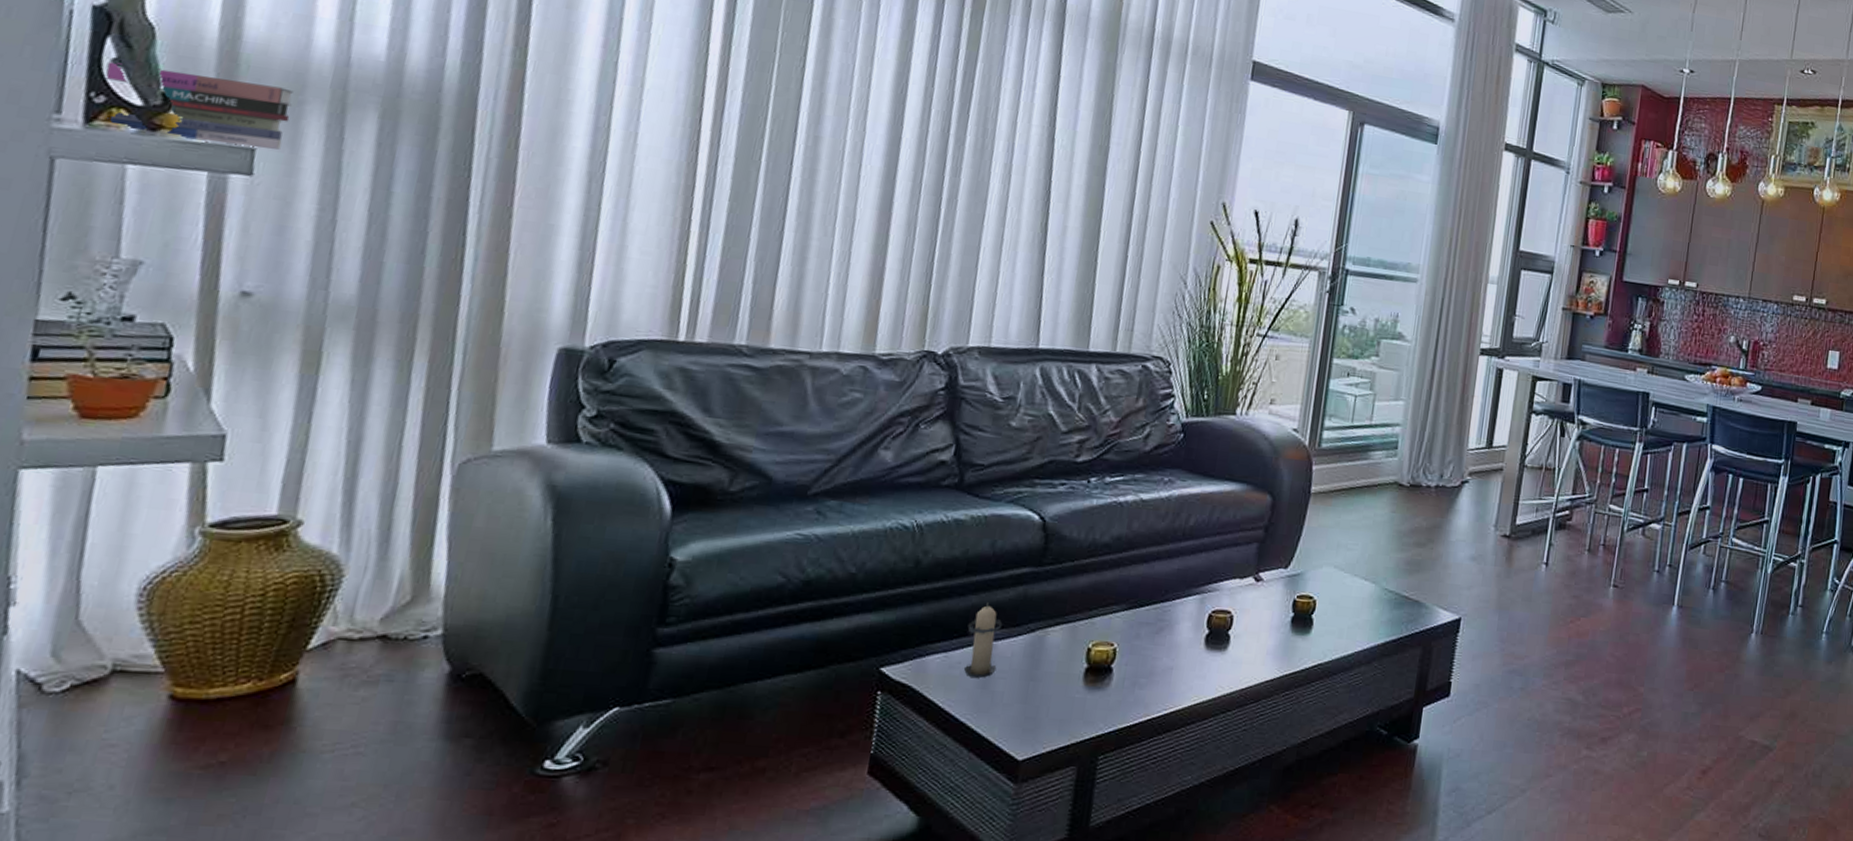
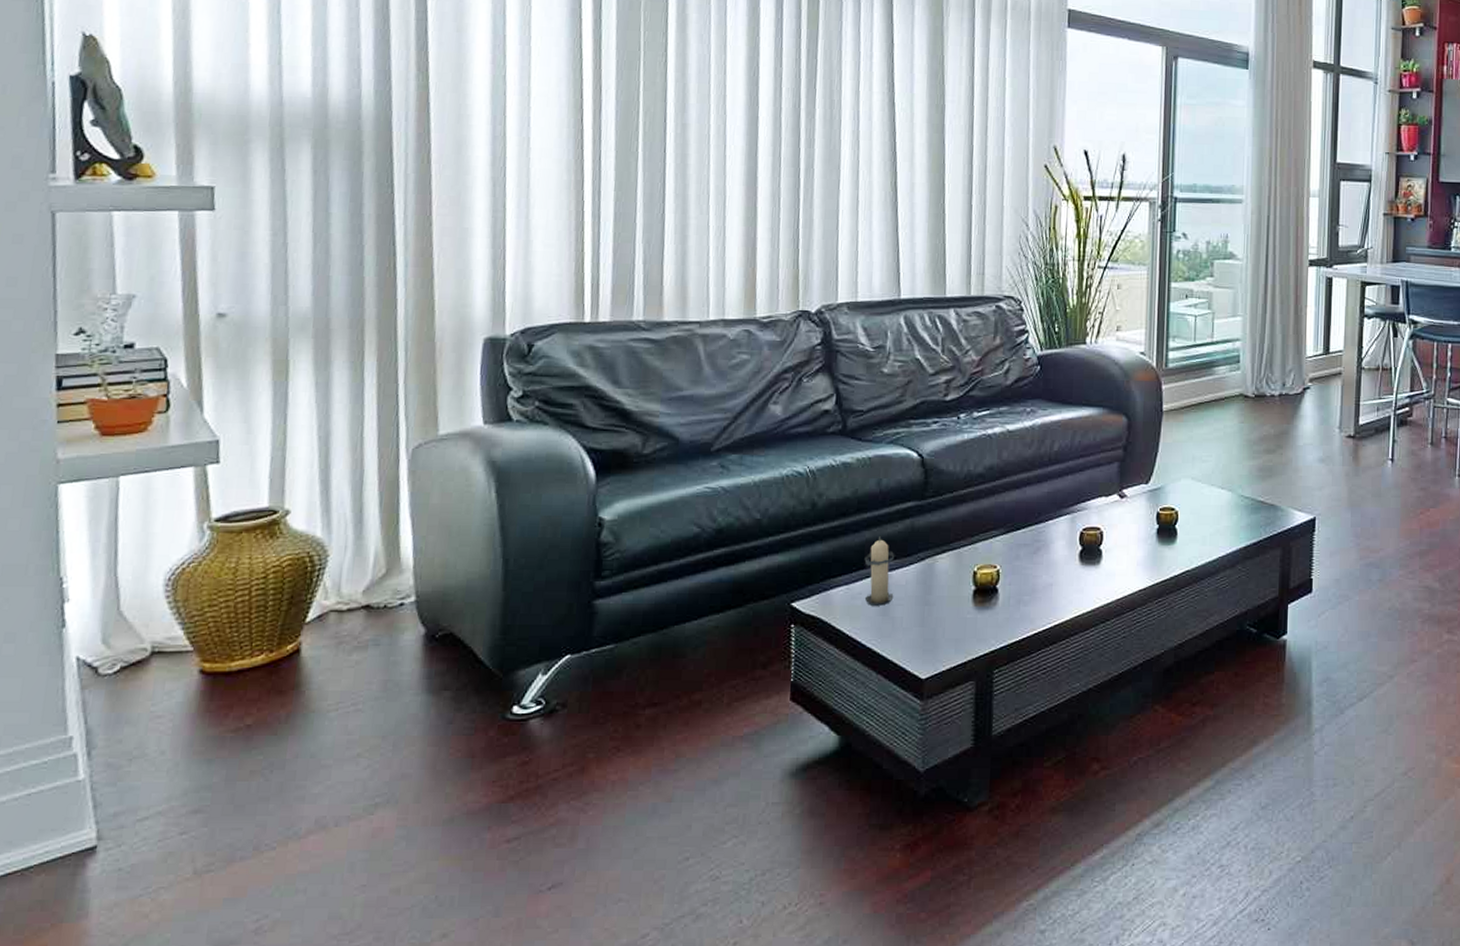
books: present [105,61,293,150] -> none [86,123,239,186]

